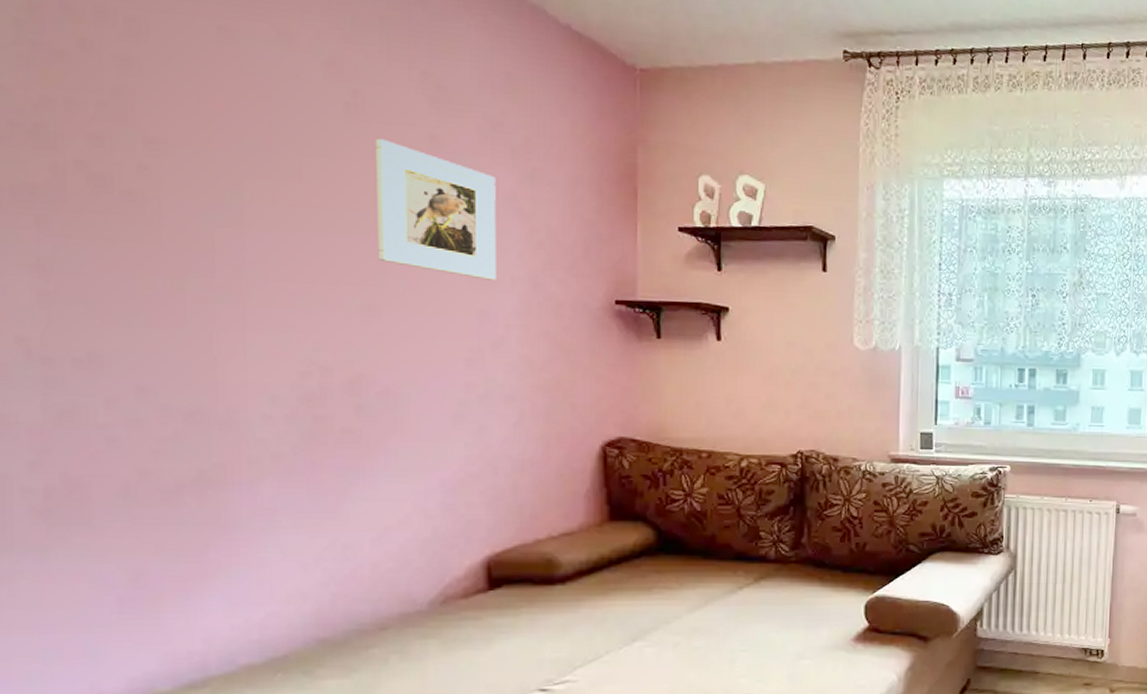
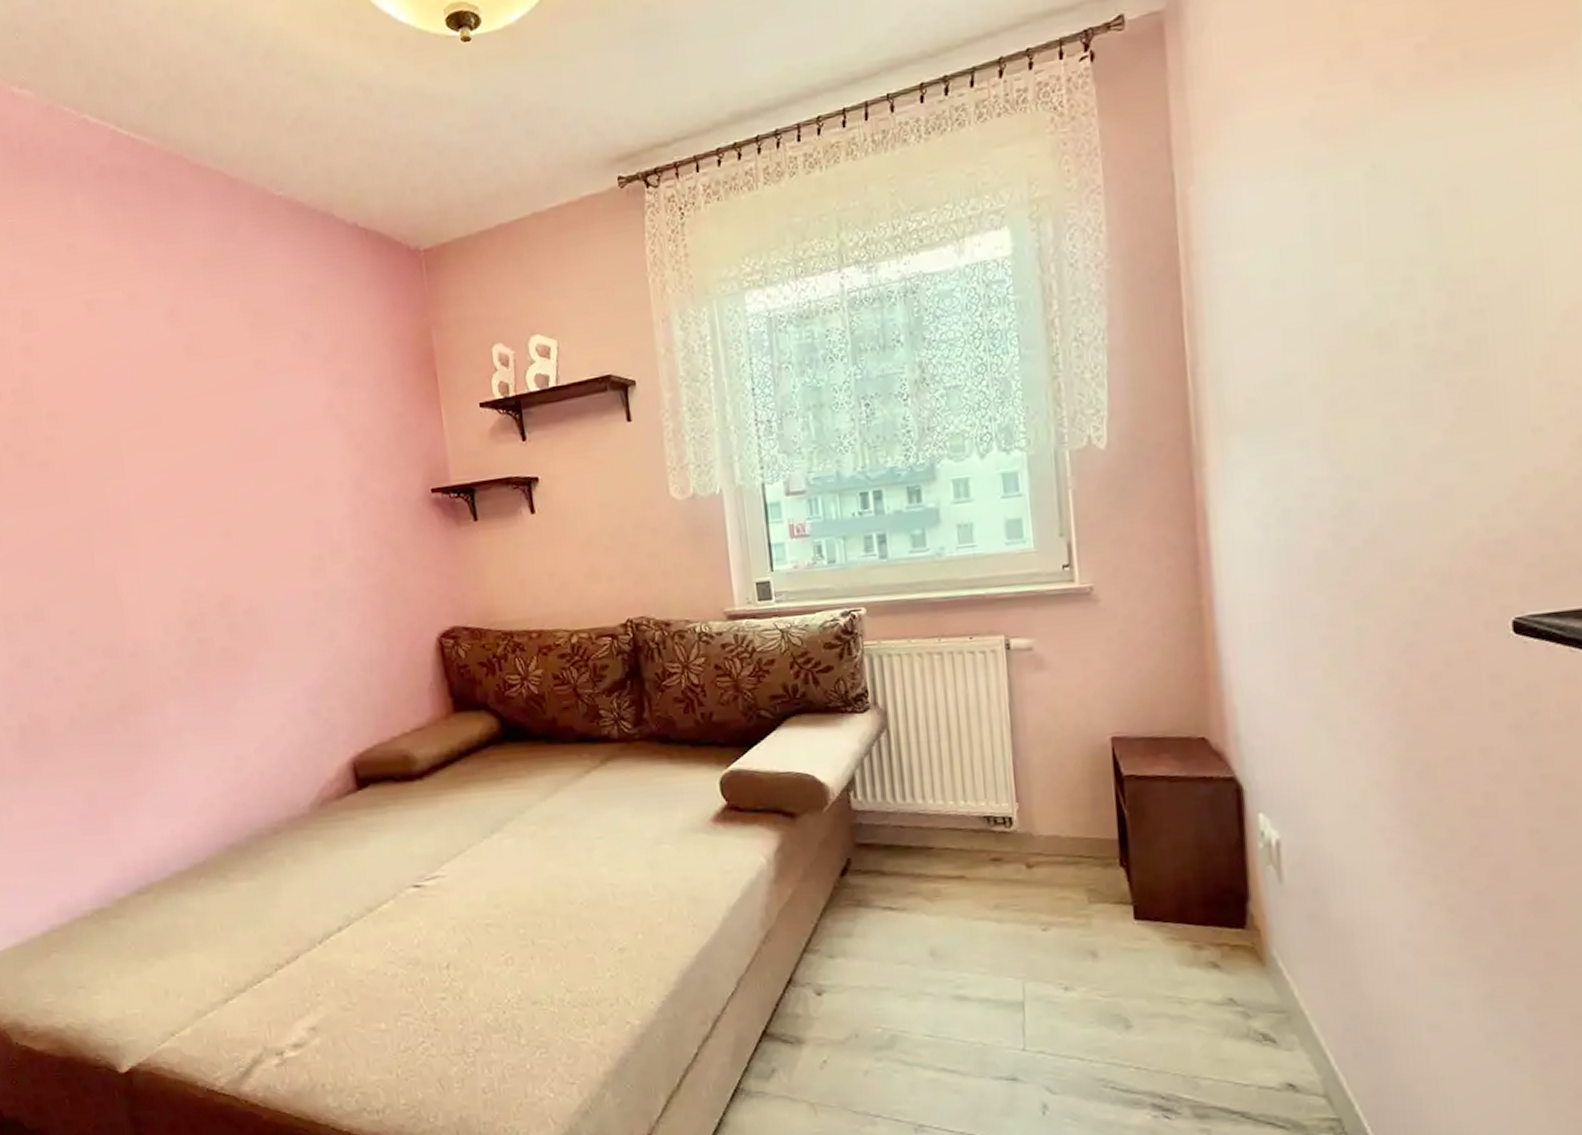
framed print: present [375,138,496,281] -> none [212,372,326,490]

